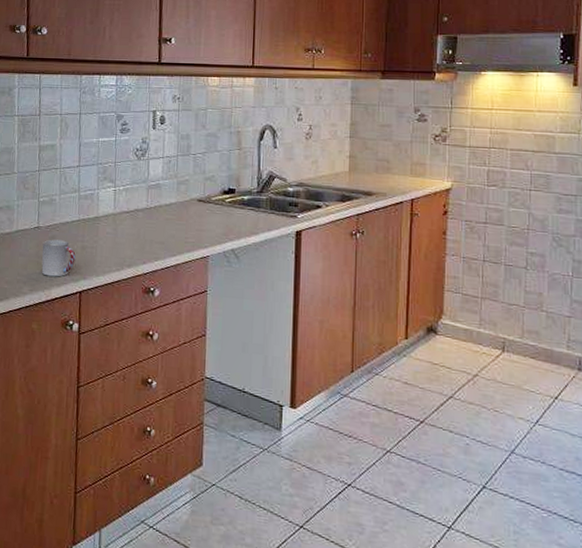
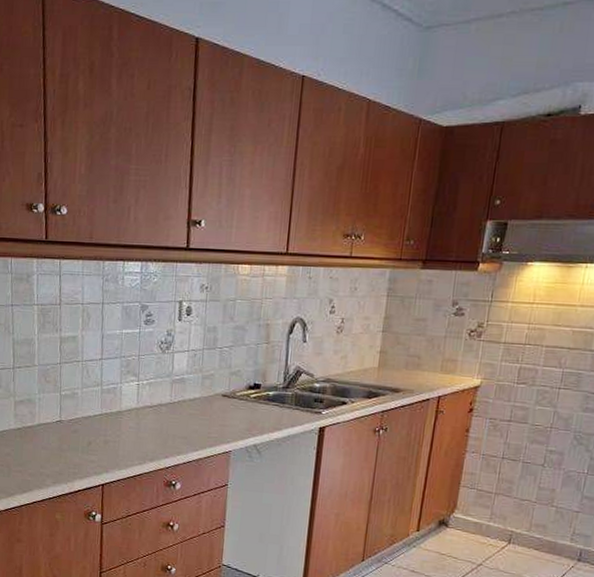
cup: present [41,239,76,277] -> none [64,433,98,470]

